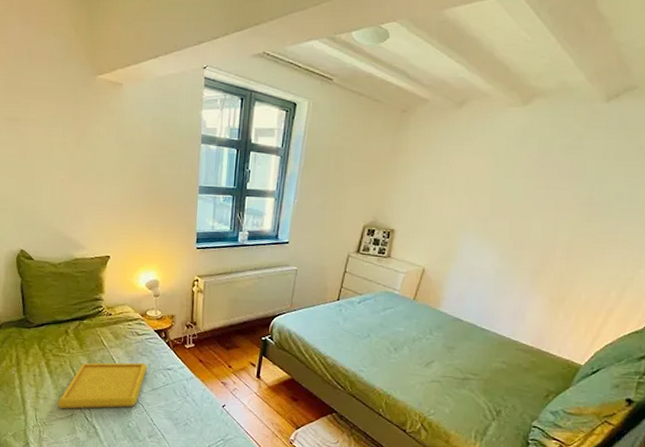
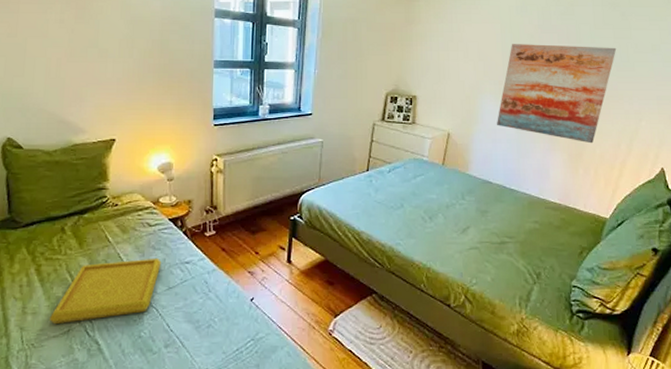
wall art: none [476,179,626,289] -> present [497,44,617,144]

